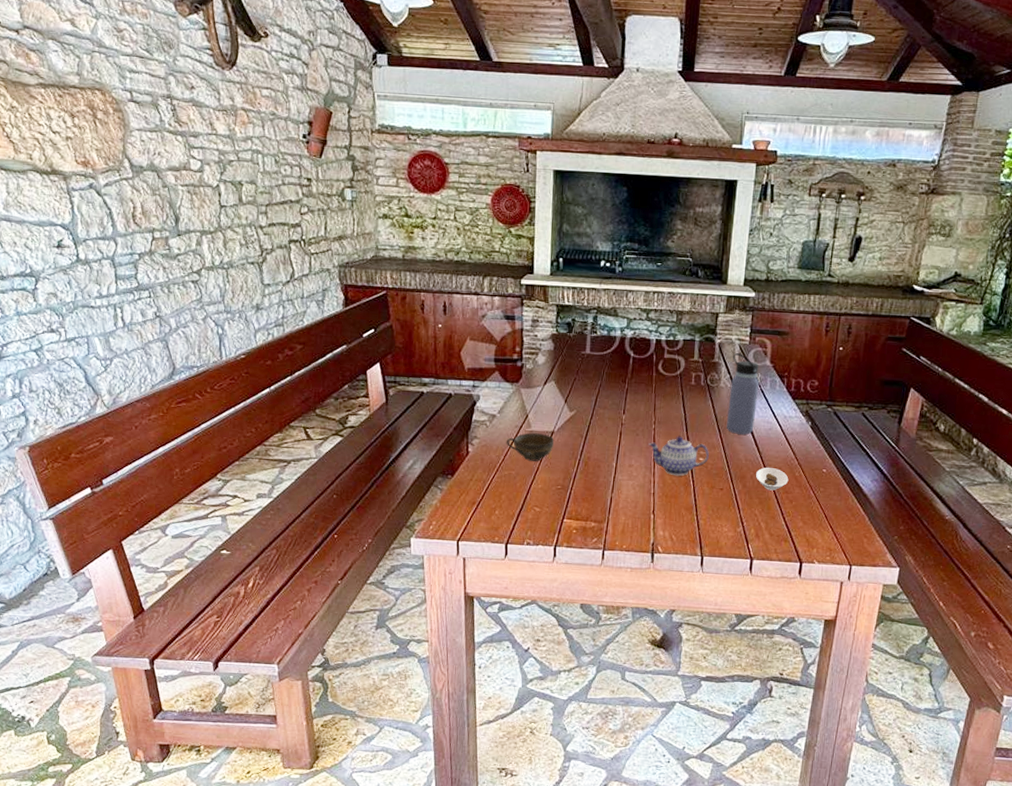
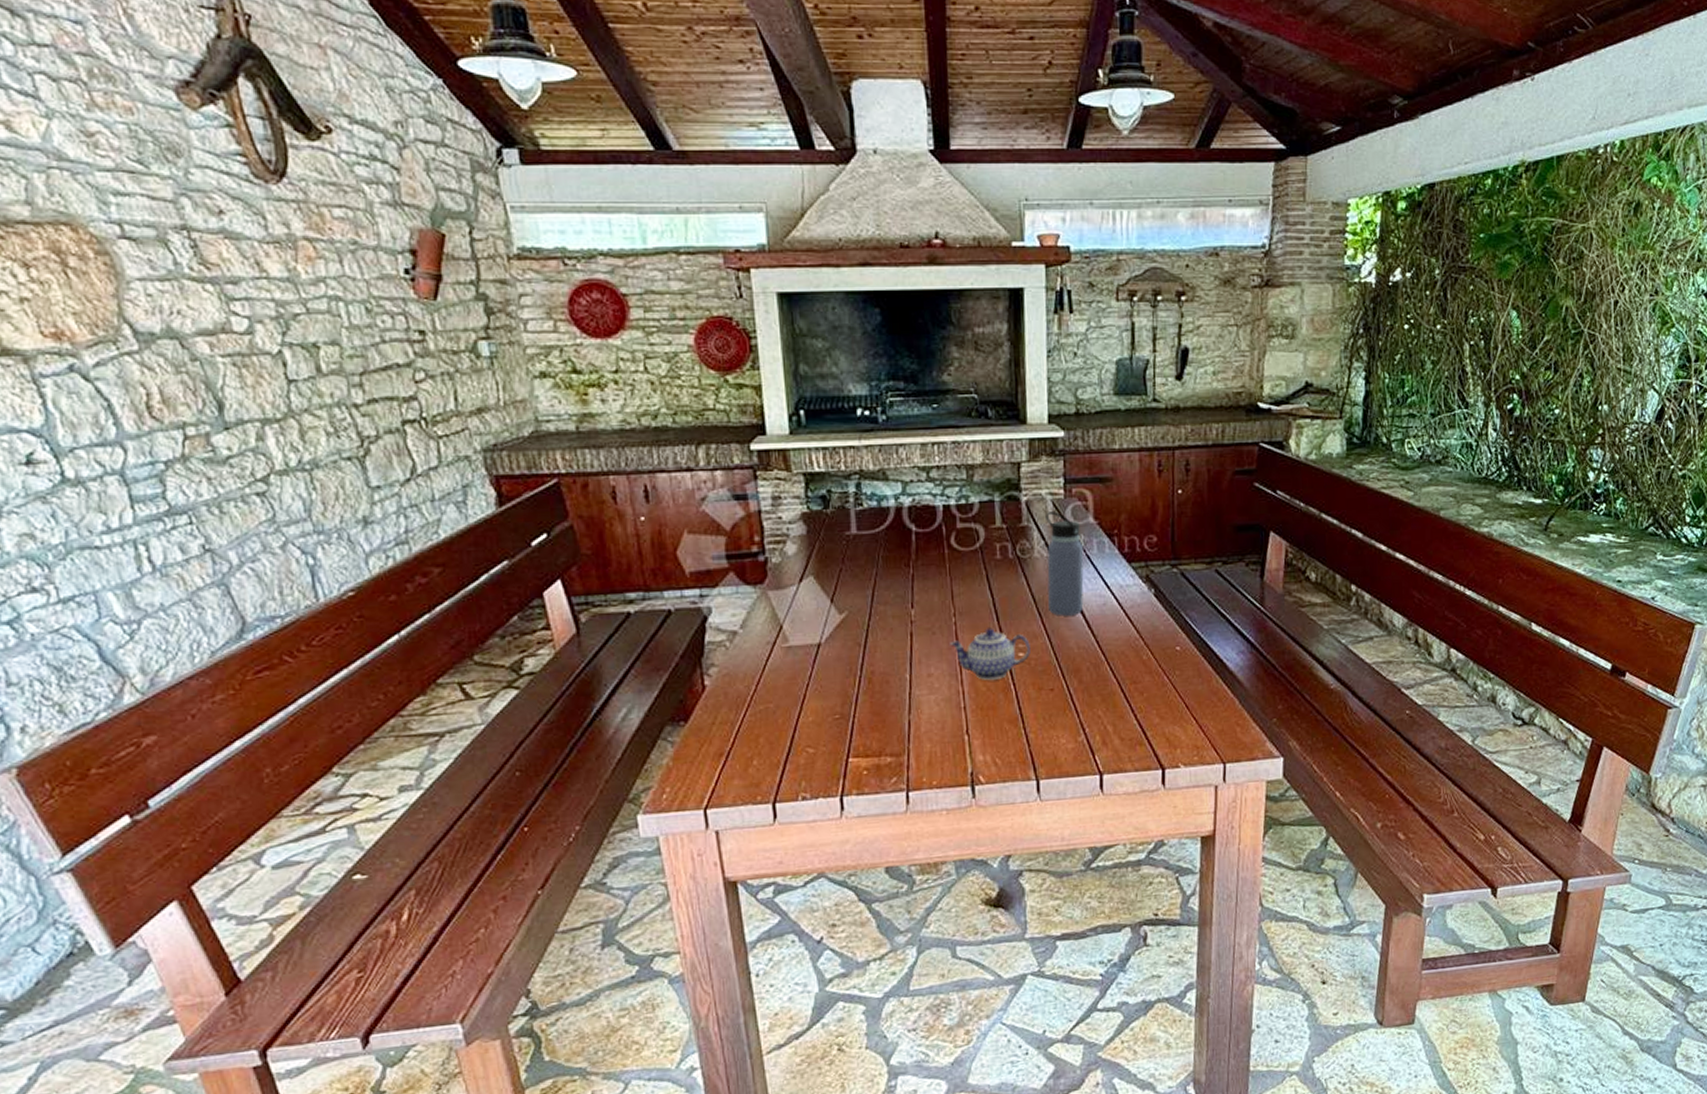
cup: present [506,433,554,461] -> none [756,648,822,687]
saucer: present [756,467,789,491] -> none [1094,653,1135,683]

